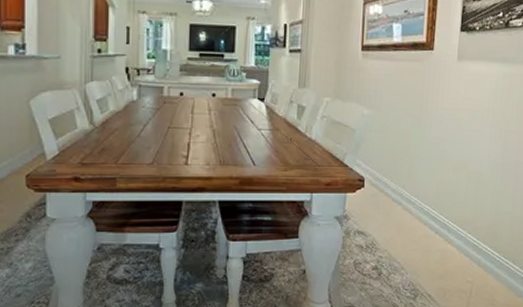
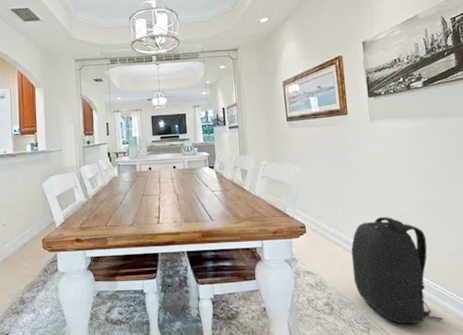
backpack: none [408,173,494,291] -> present [351,216,443,324]

